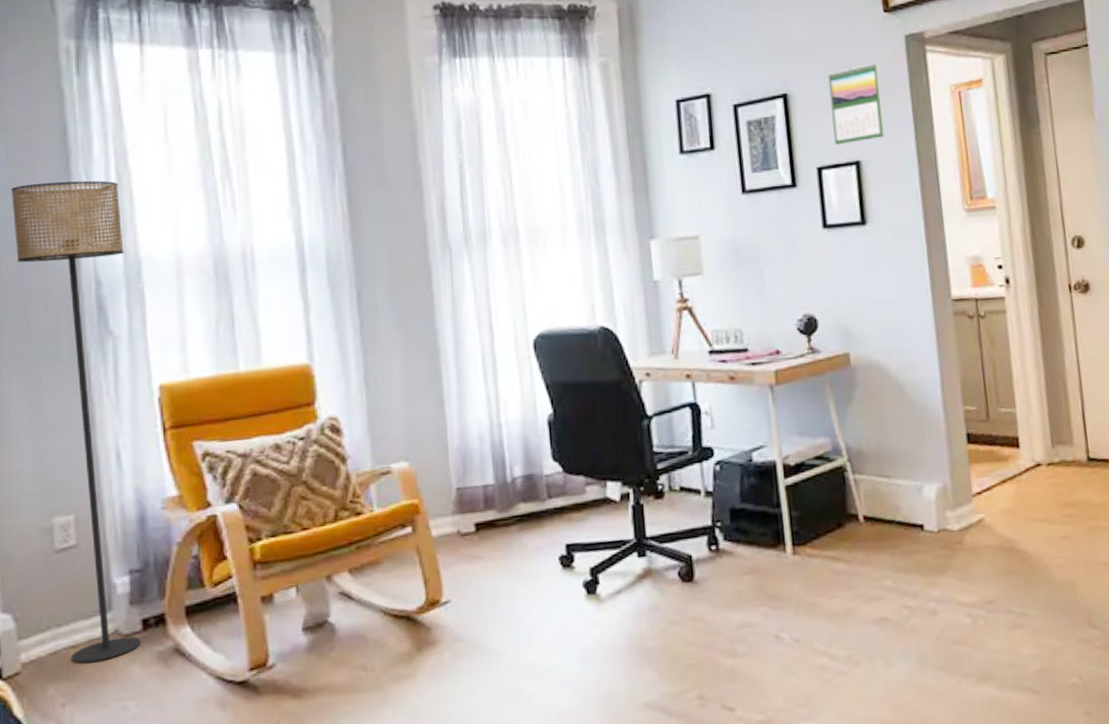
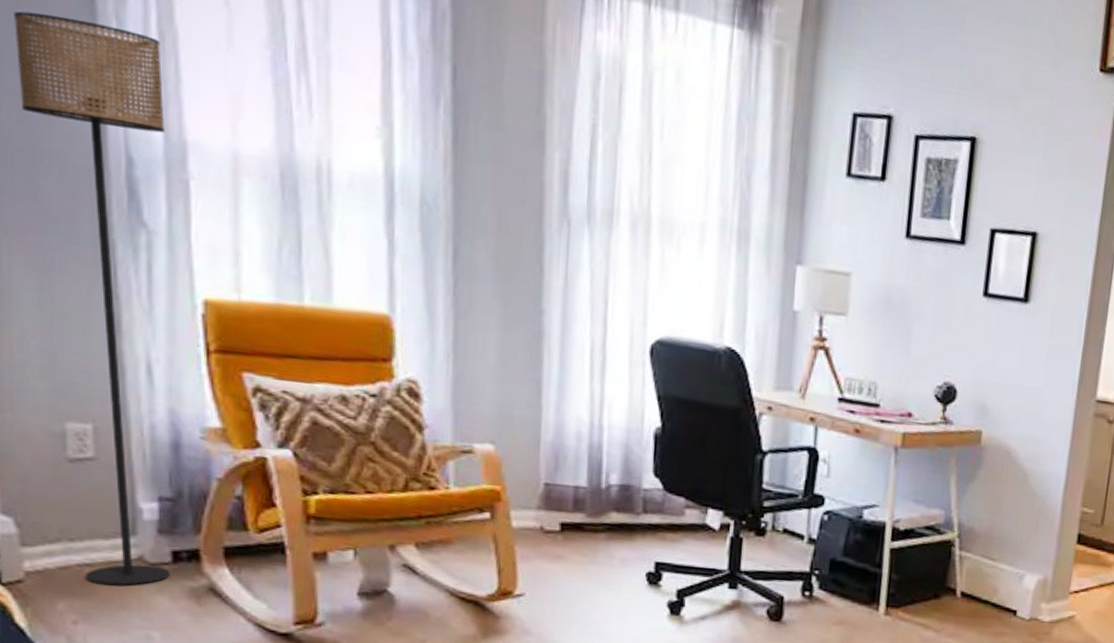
calendar: present [828,62,885,146] -> none [1014,124,1080,214]

